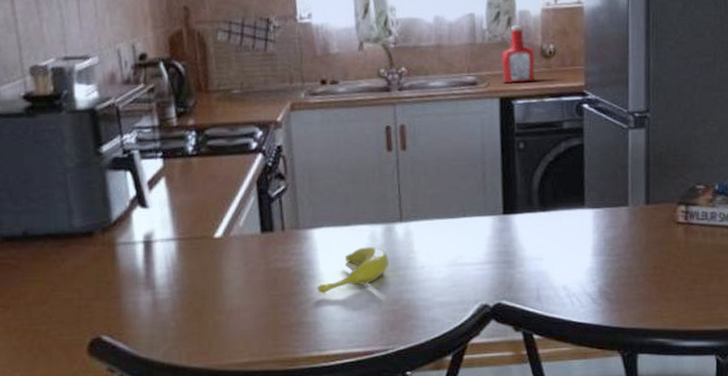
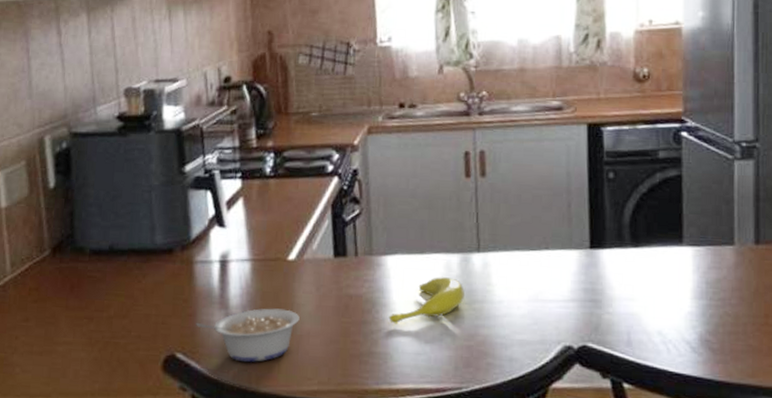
legume: none [121,286,229,340] -> present [196,308,300,363]
ketchup bottle: present [501,25,536,83] -> none [589,48,628,109]

